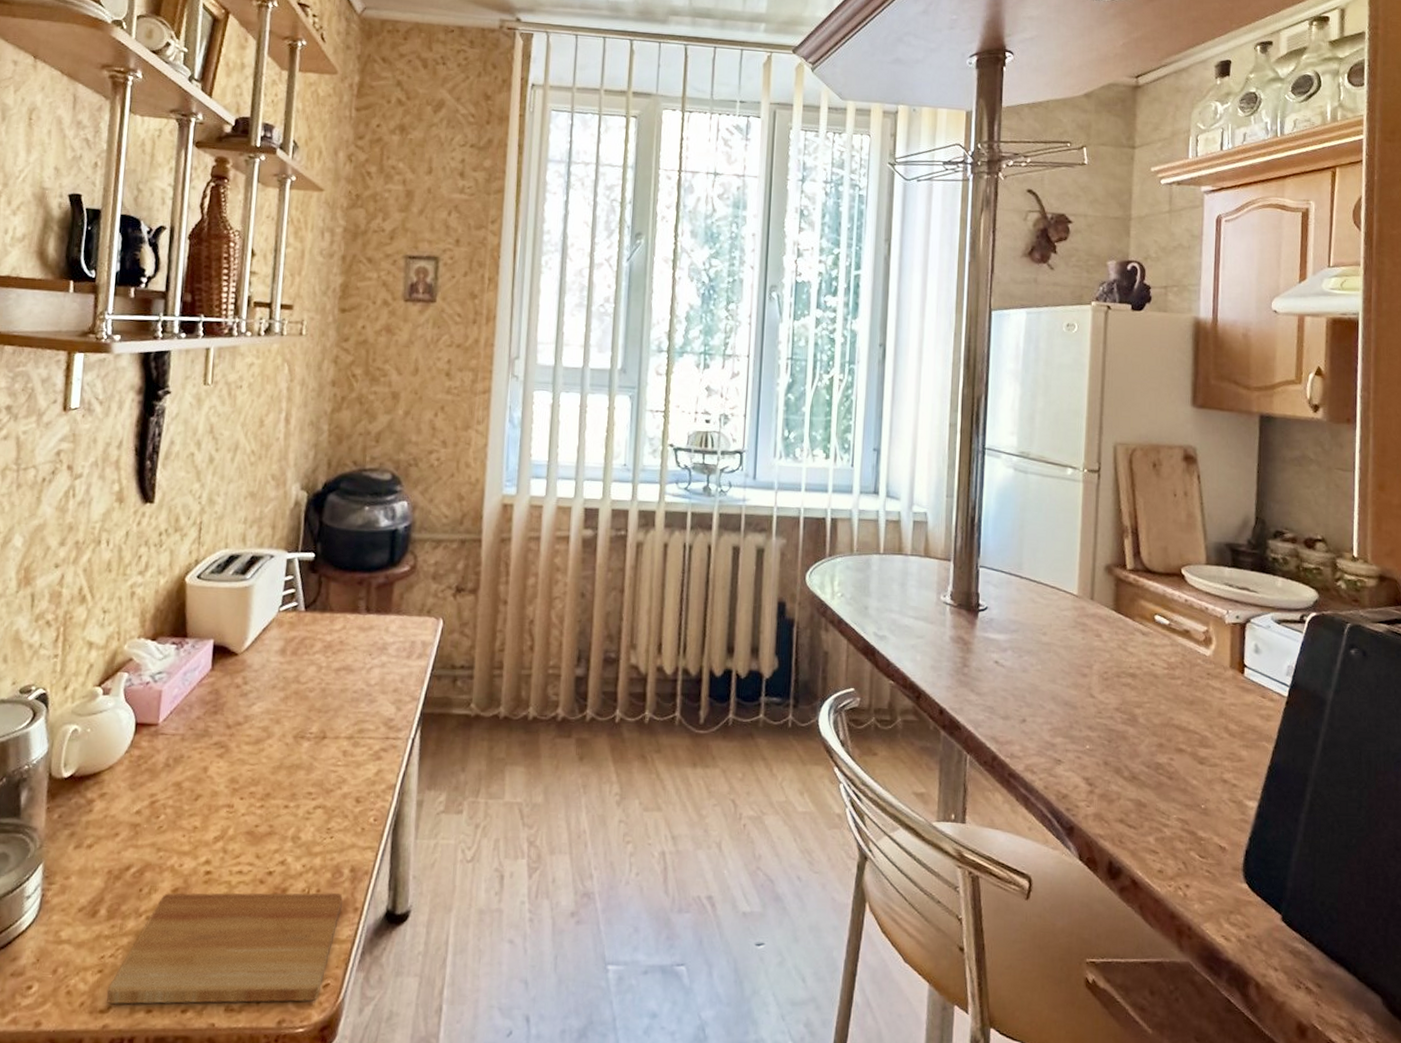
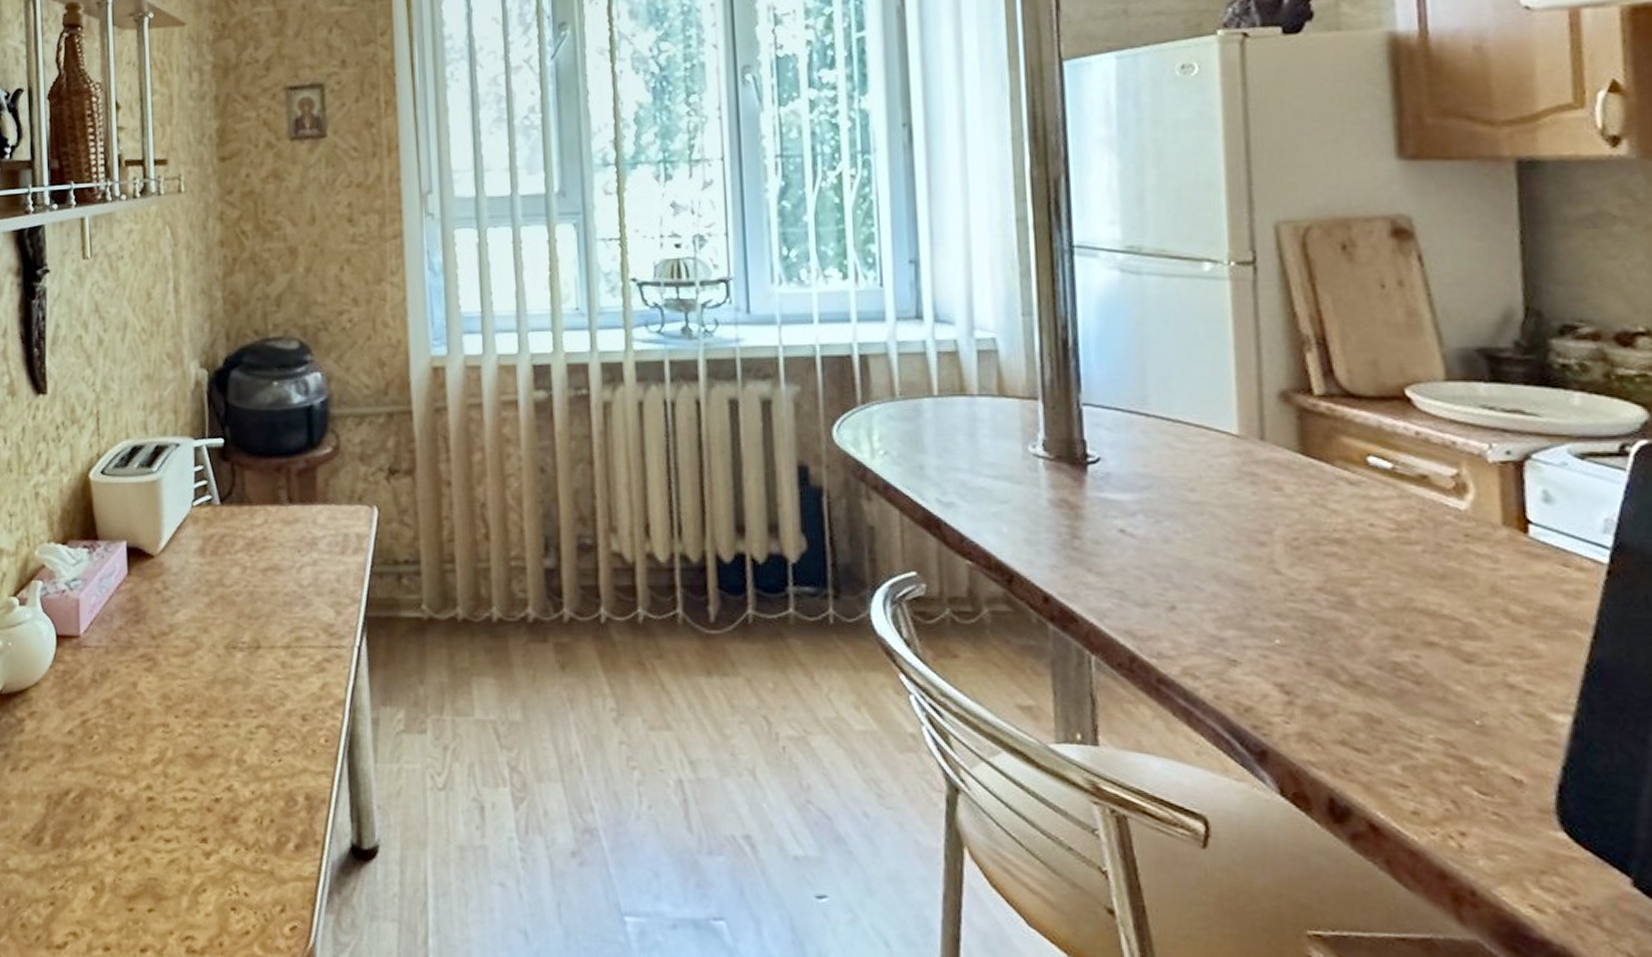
cutting board: present [106,892,343,1004] -> none [61,820,301,946]

